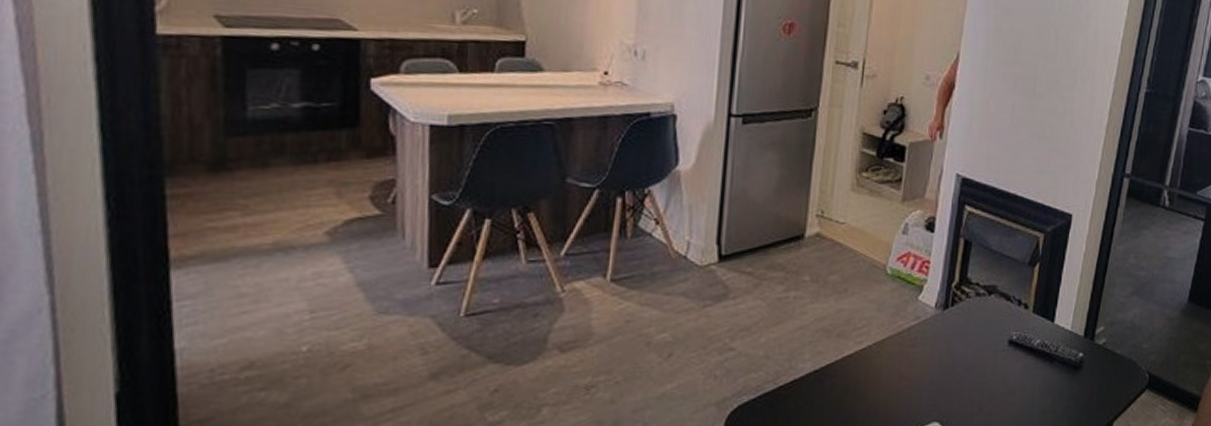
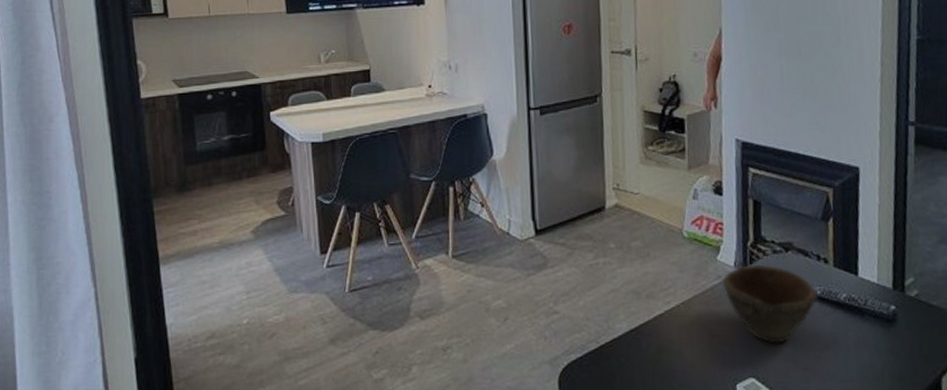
bowl: none [920,306,1013,388] -> present [722,264,818,344]

